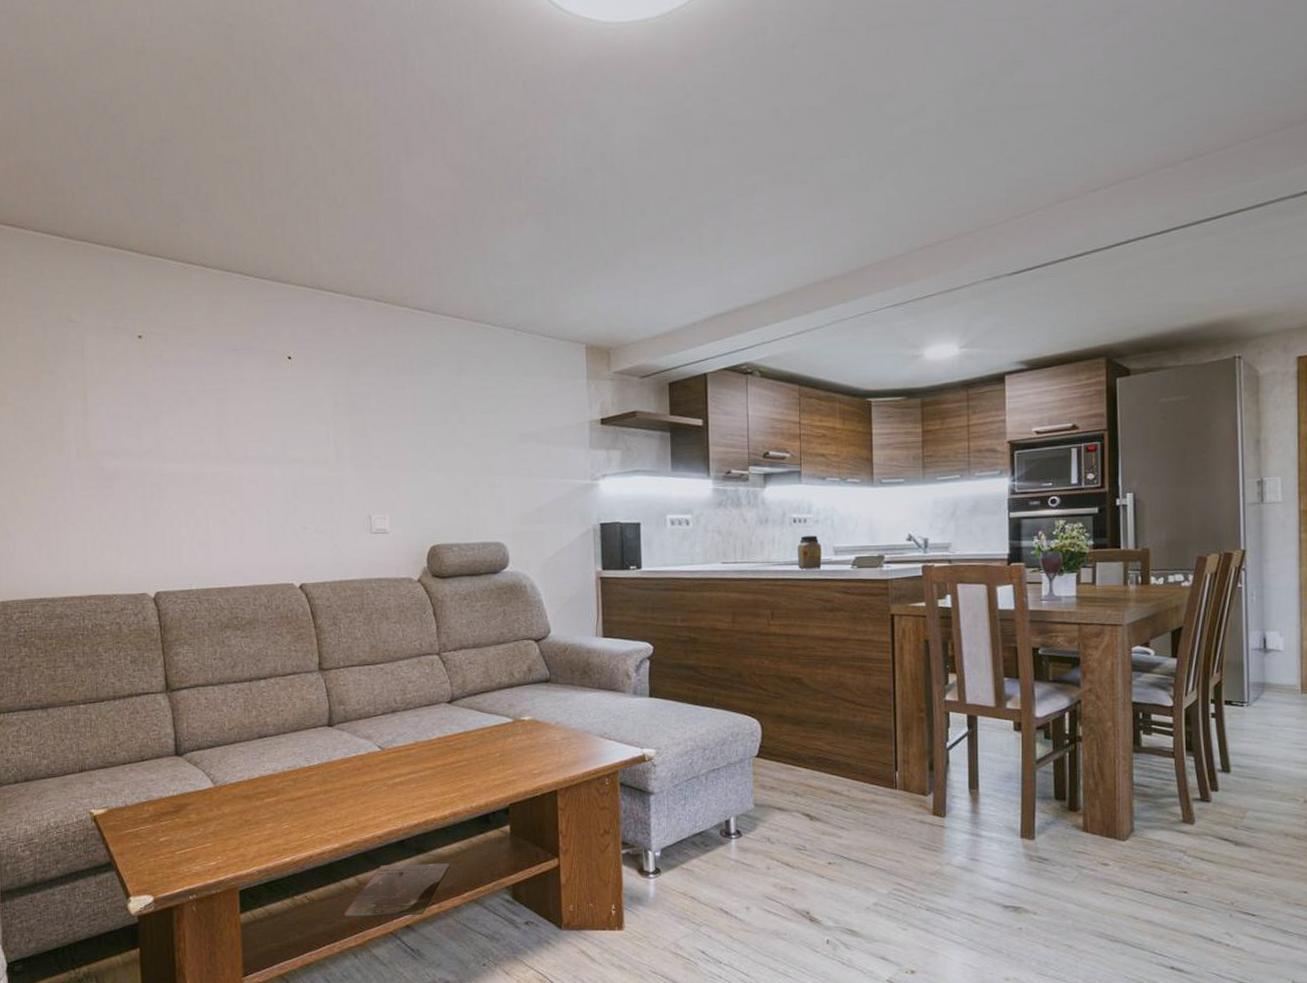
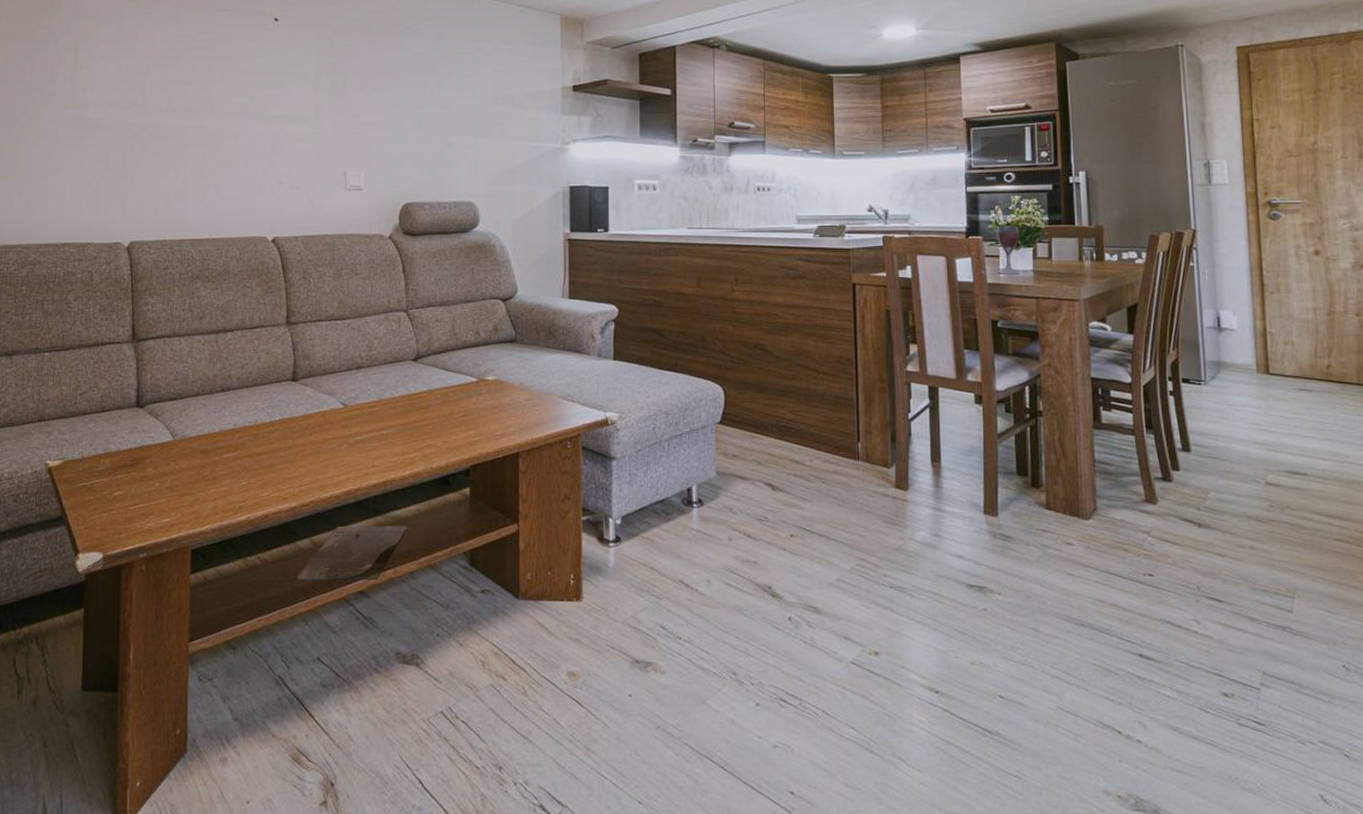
jar: present [797,536,822,570] -> none [760,204,785,237]

